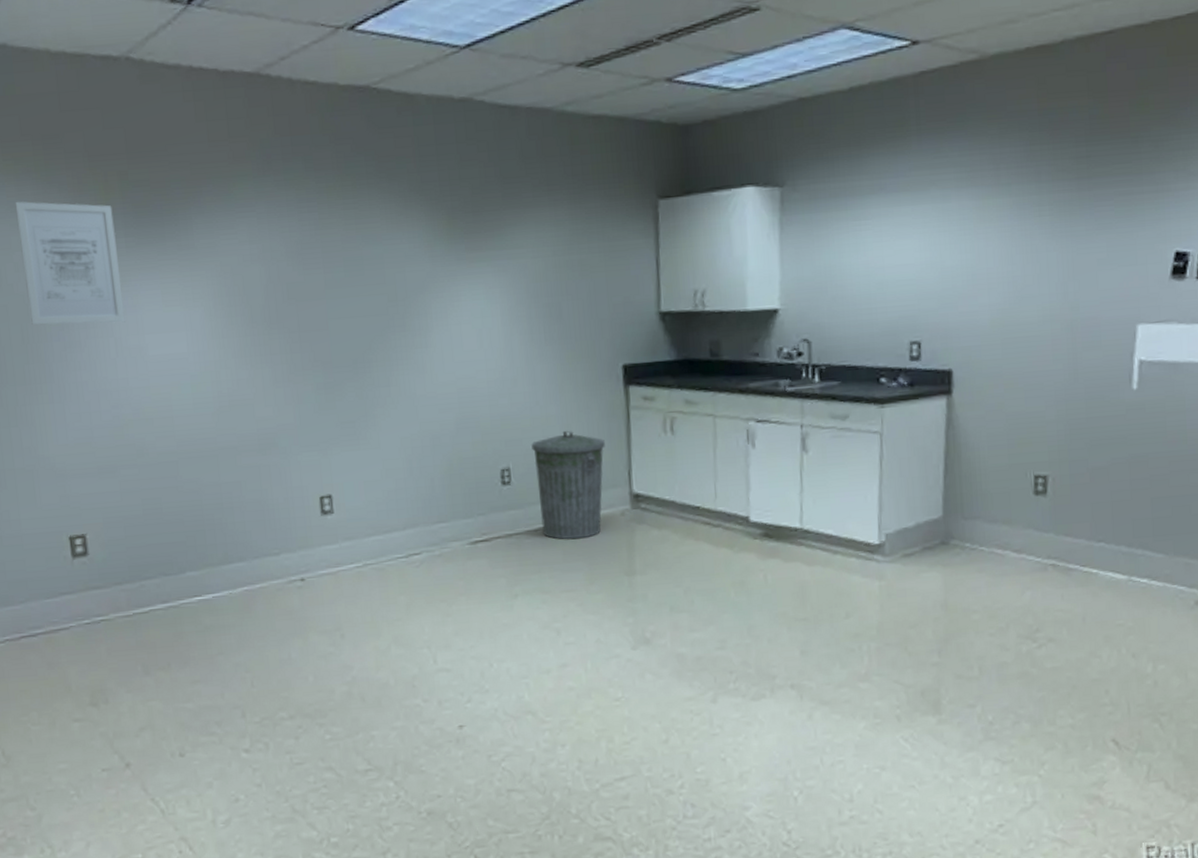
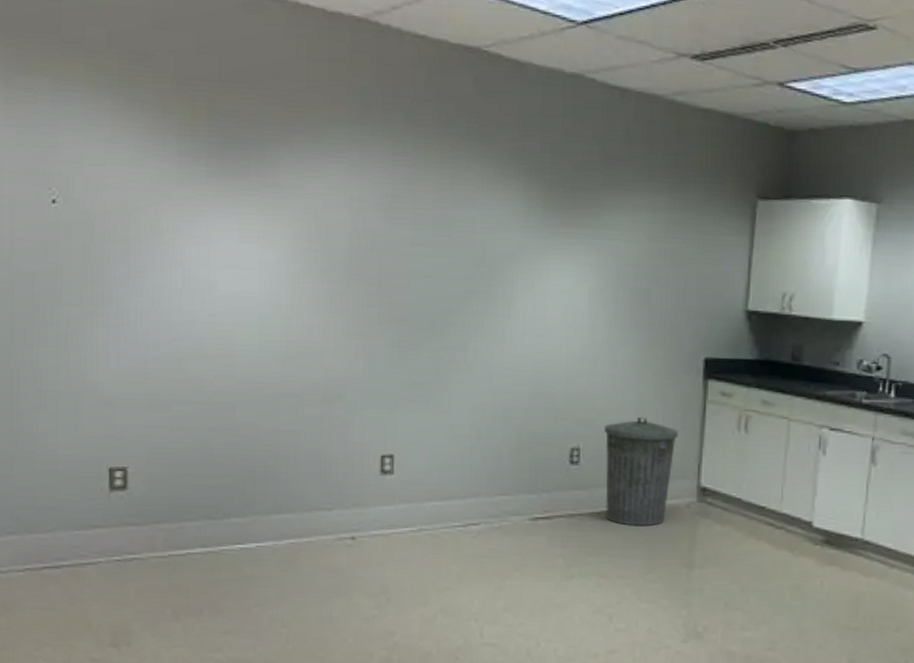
wall art: present [15,201,125,325] -> none [92,114,197,253]

